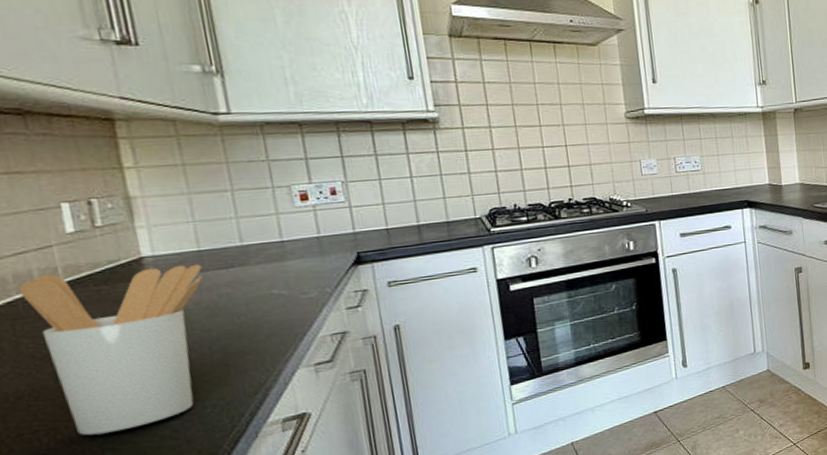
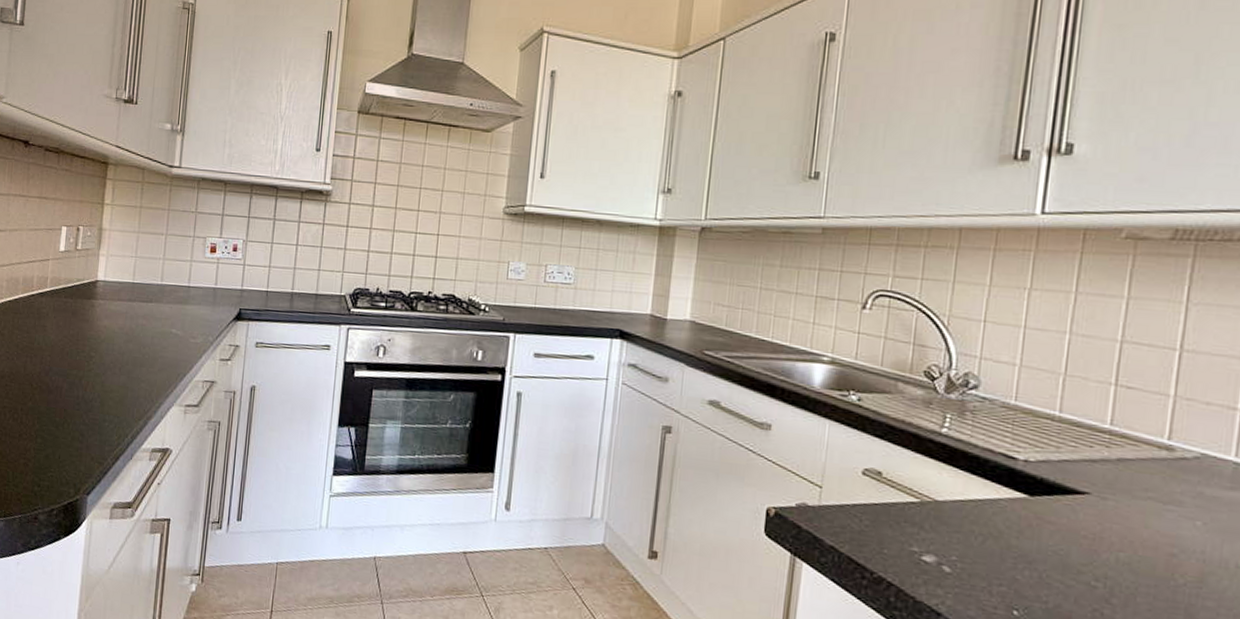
utensil holder: present [19,263,204,436] -> none [23,282,132,424]

